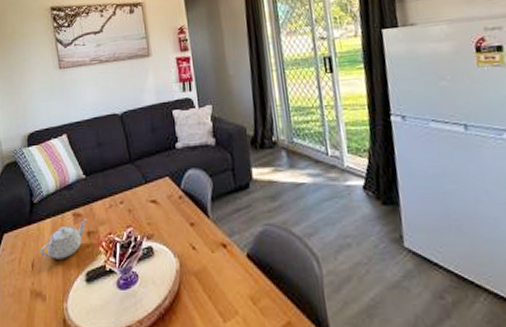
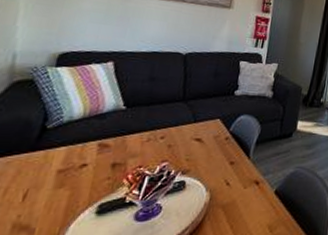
teapot: present [40,218,88,259] -> none [40,150,117,190]

